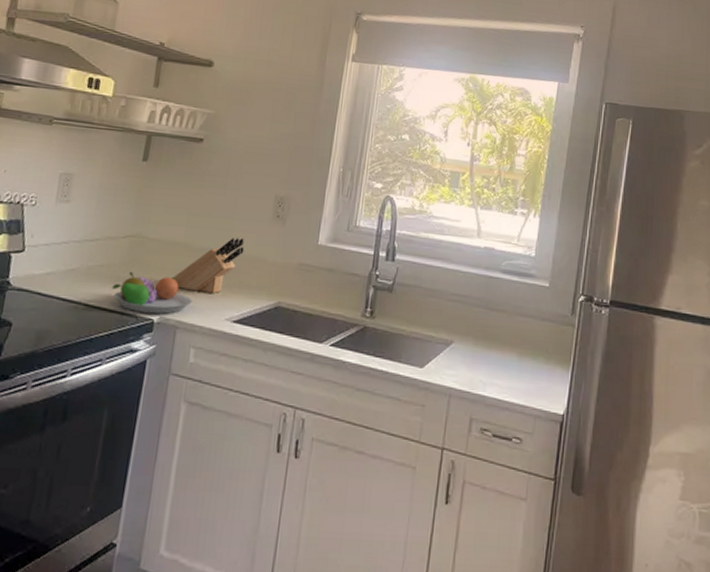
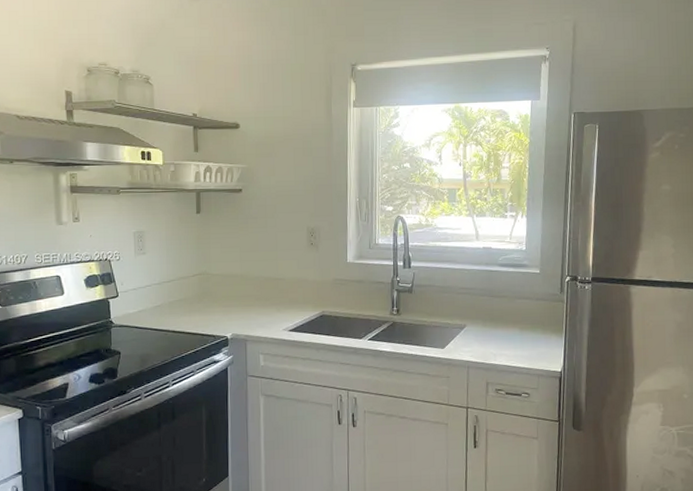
fruit bowl: present [112,271,193,314] -> none [191,301,255,332]
knife block: present [173,238,245,294] -> none [236,265,289,312]

